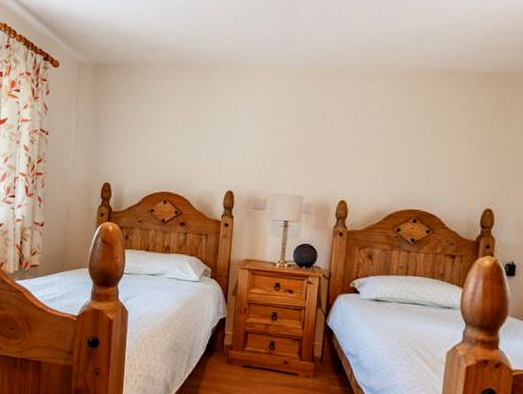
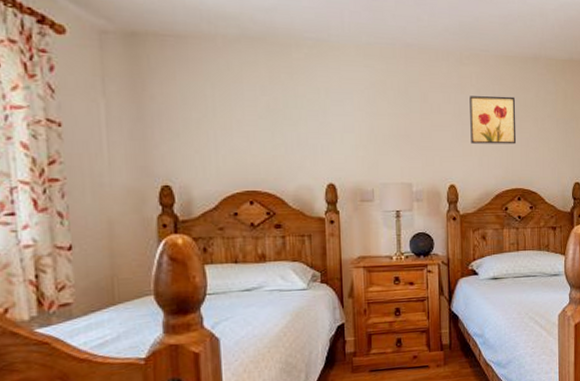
wall art: none [367,112,423,164] -> present [469,95,517,144]

